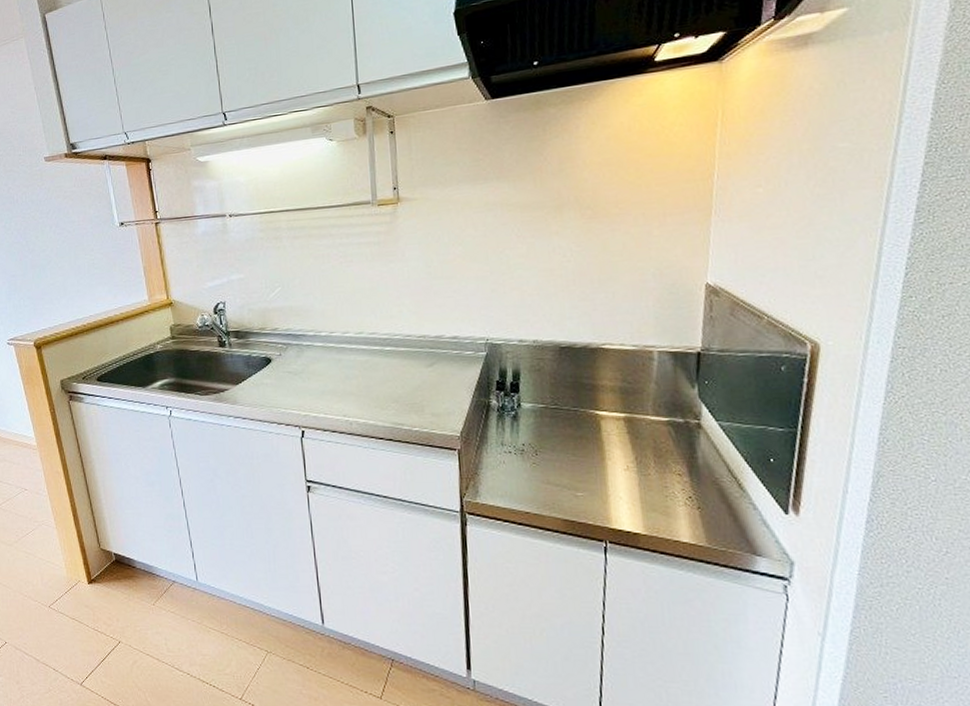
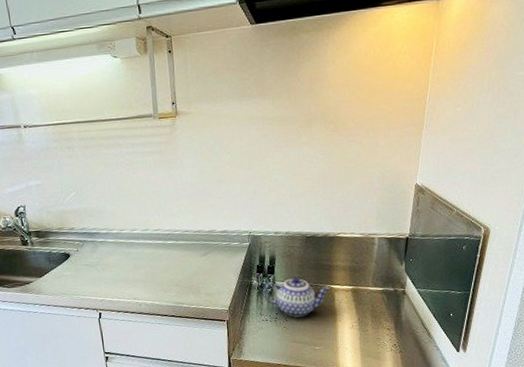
teapot: none [505,397,593,451] -> present [263,276,329,317]

